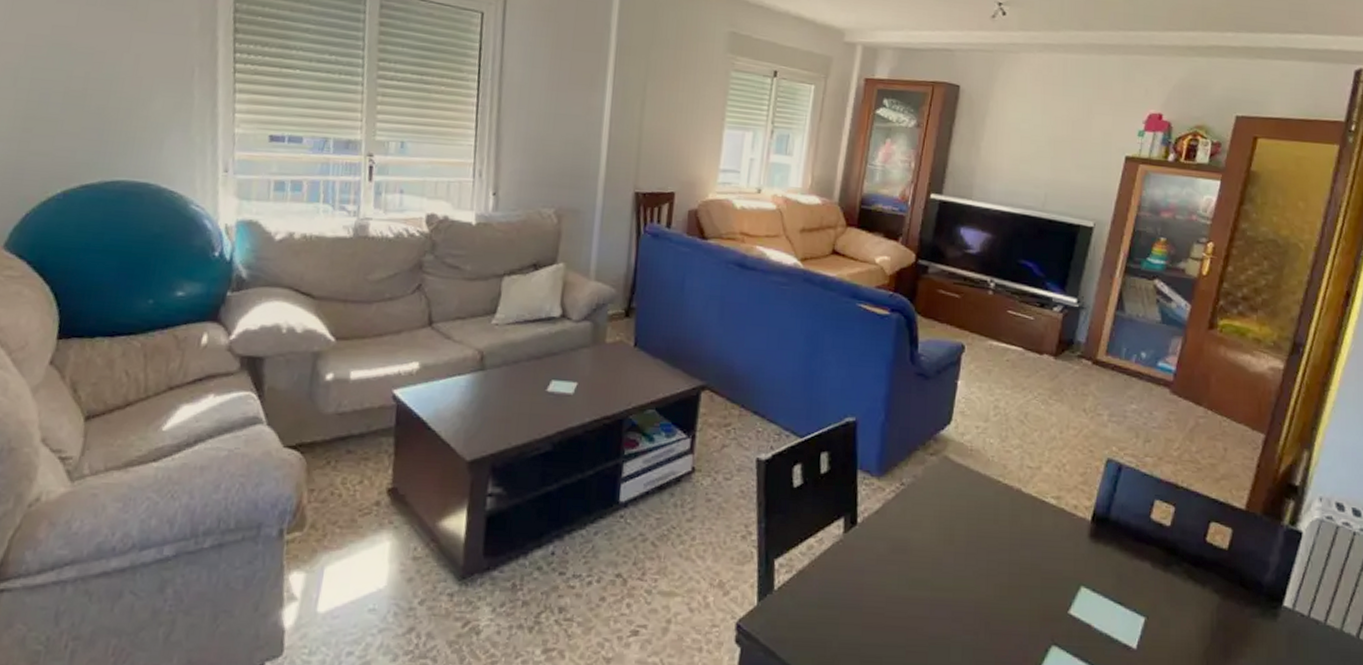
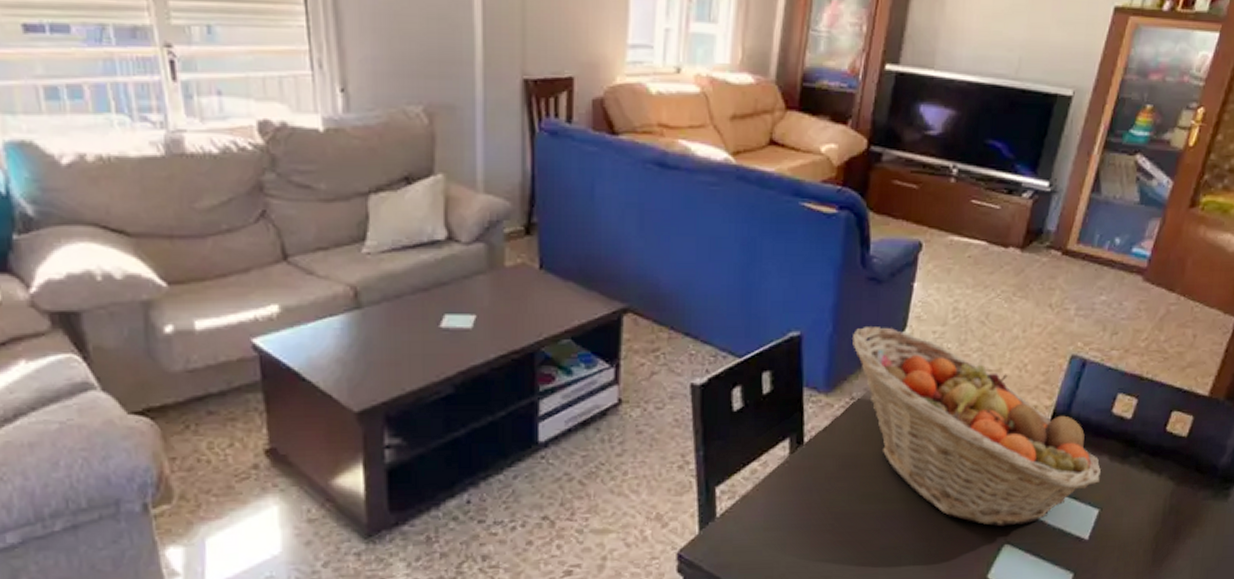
fruit basket: none [903,418,1145,627] -> present [853,327,1101,527]

